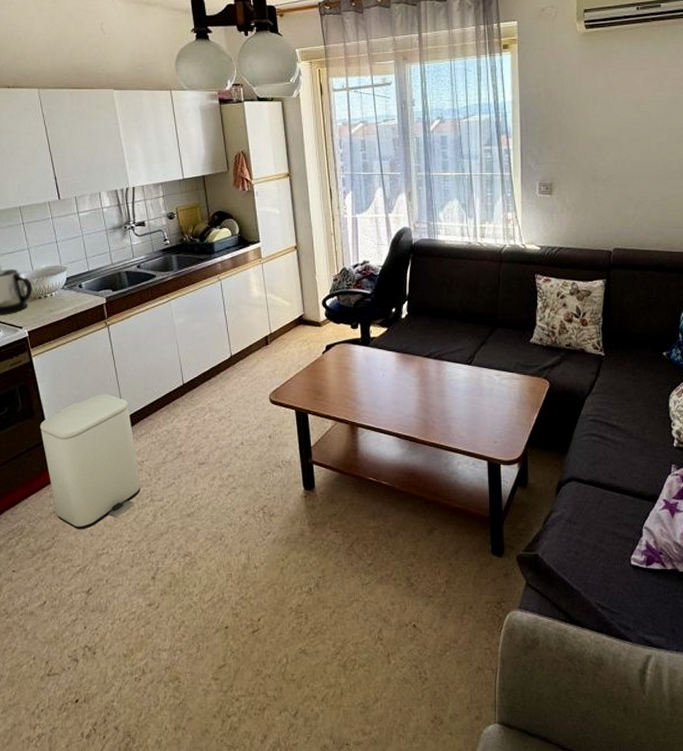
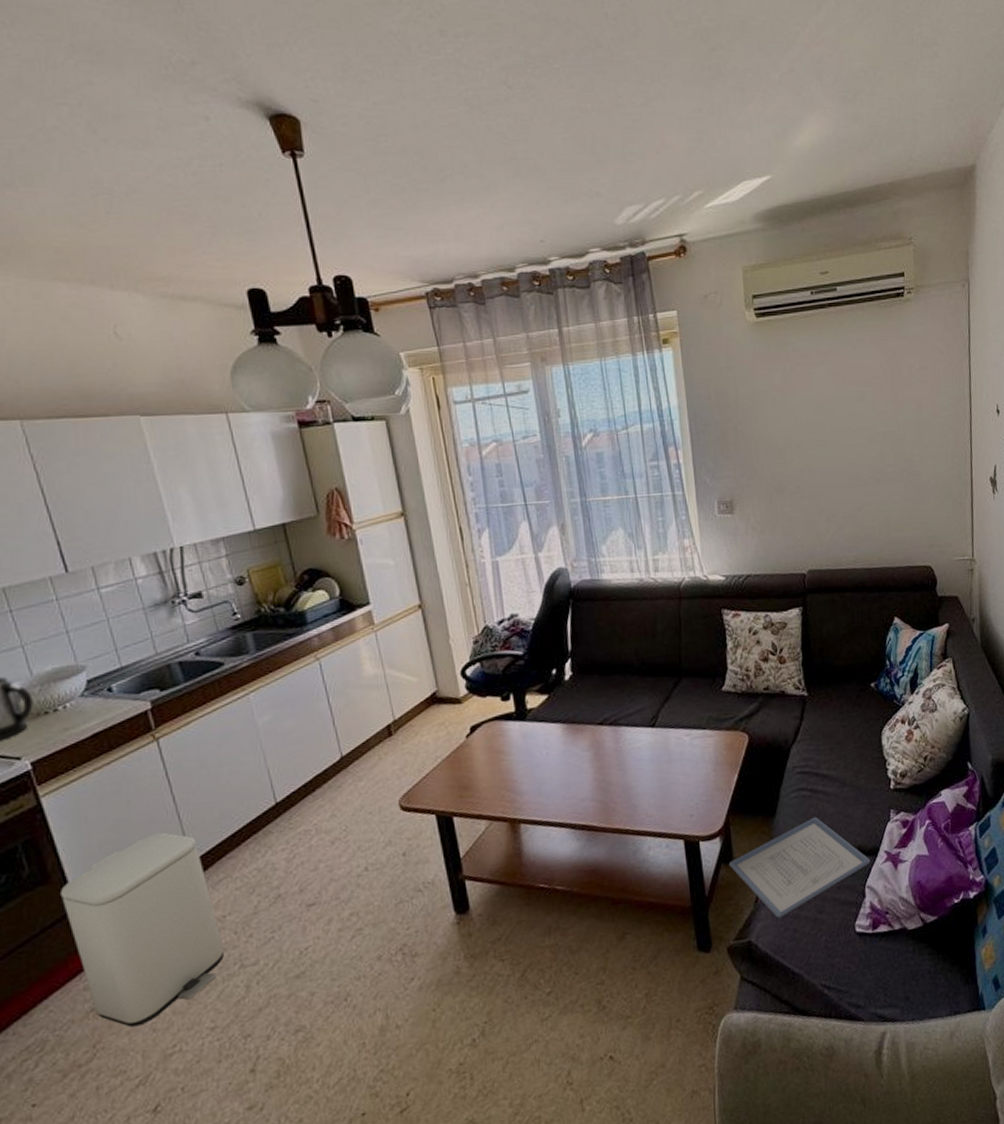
tablet: none [523,460,650,540] -> present [728,816,871,919]

